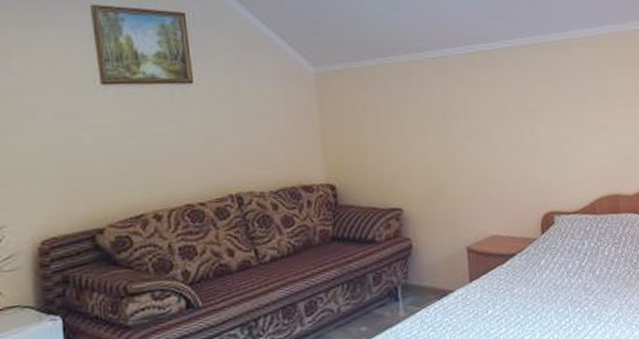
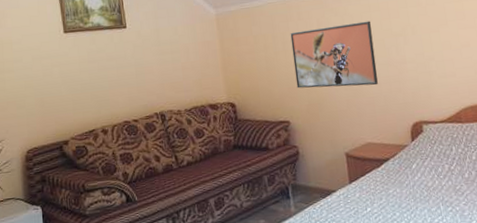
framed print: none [407,93,508,170] -> present [290,21,378,89]

